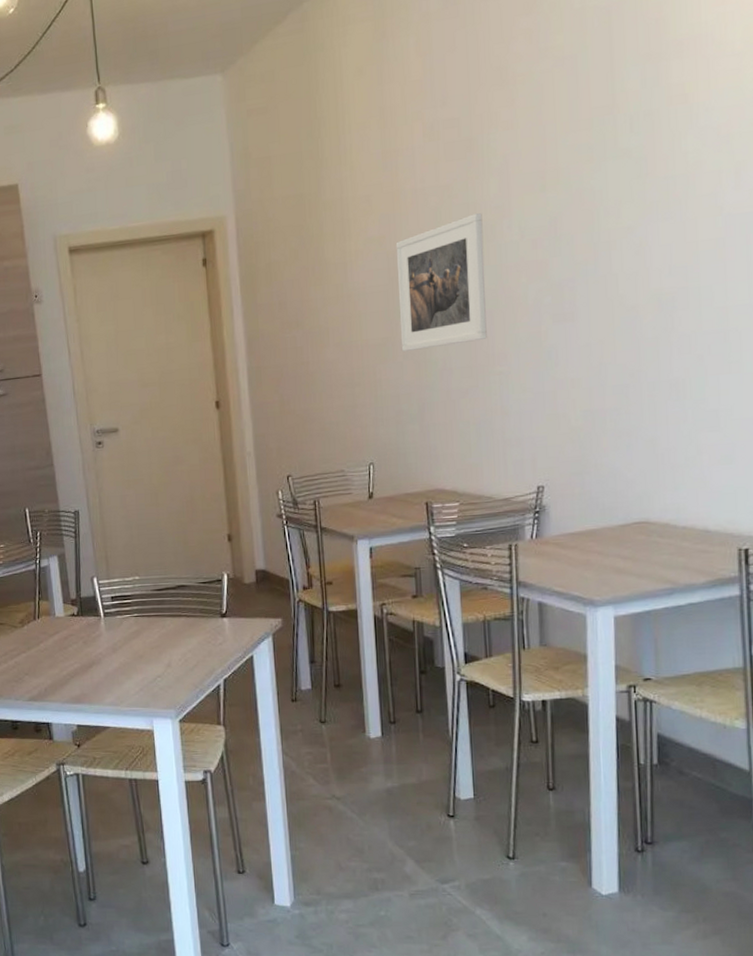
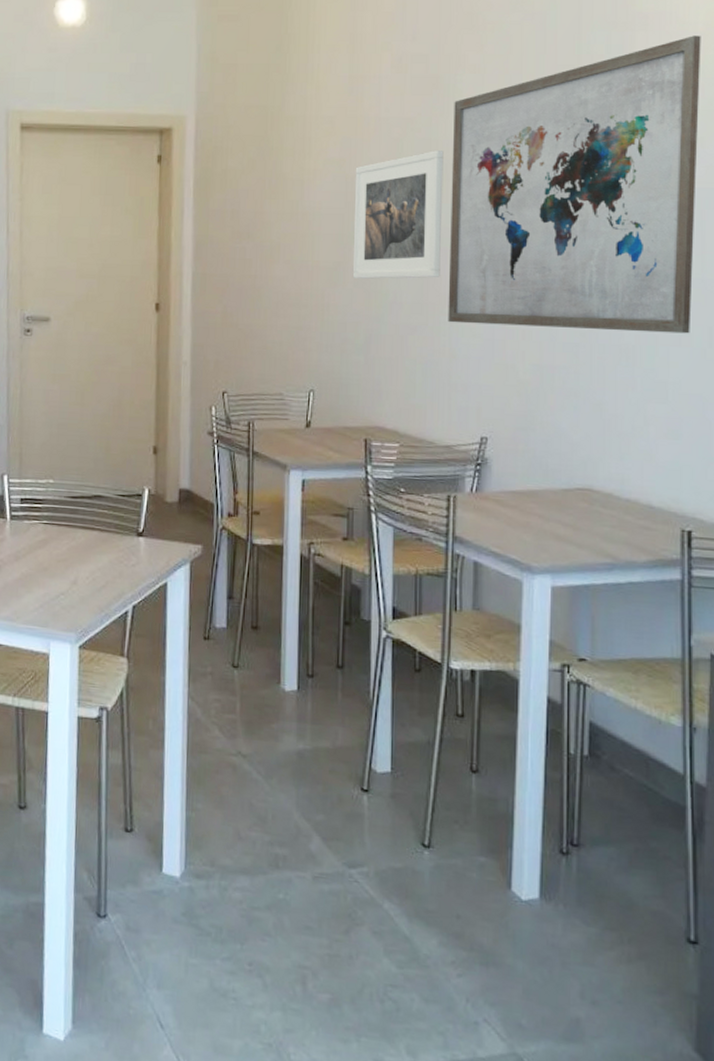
wall art: none [489,54,740,382] -> present [448,35,701,334]

